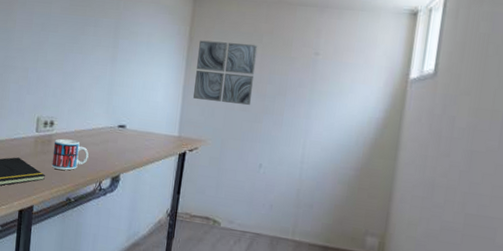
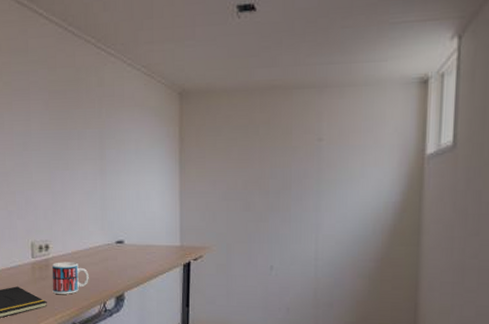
wall art: present [193,40,258,106] -> none [190,137,255,205]

